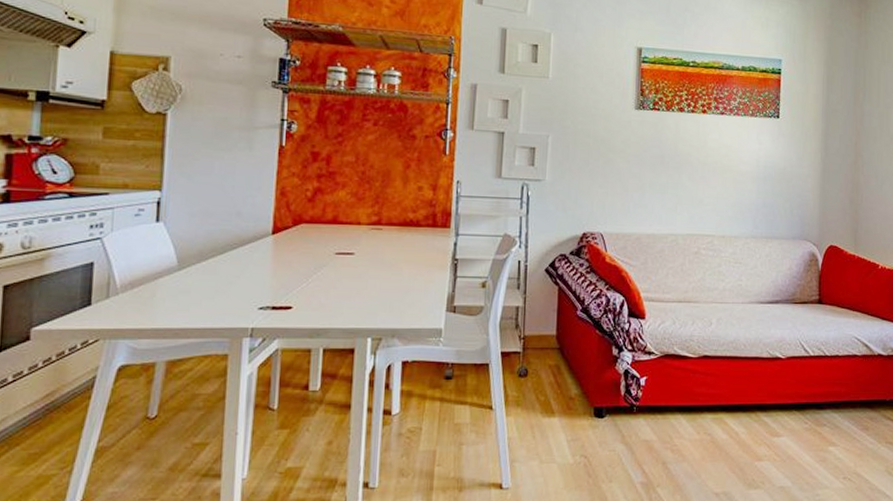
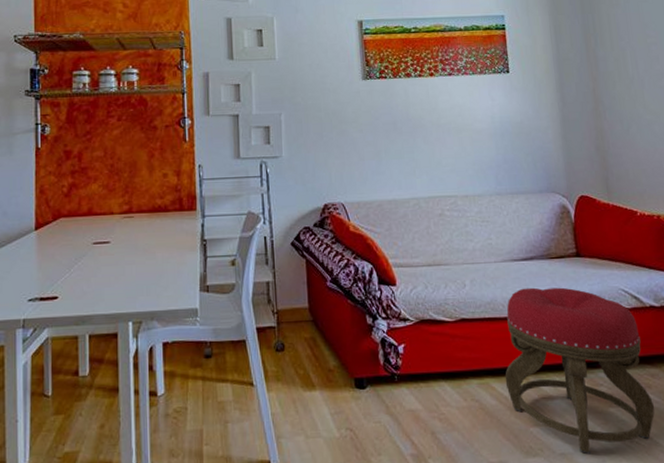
stool: none [737,330,870,489] -> present [505,287,655,455]

